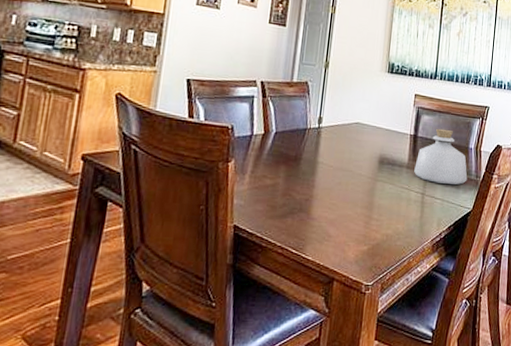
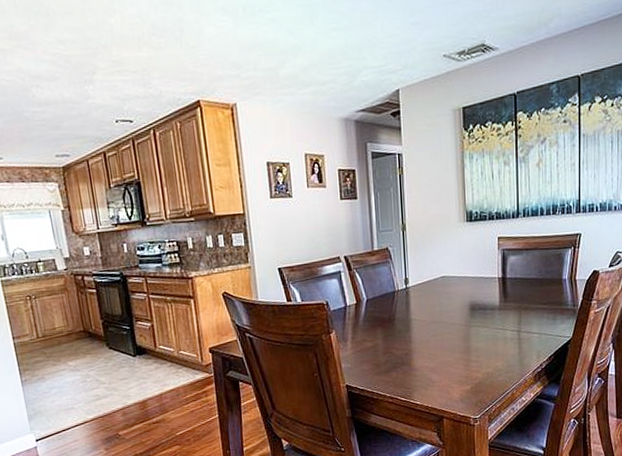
bottle: present [414,128,468,185] -> none [507,265,564,319]

